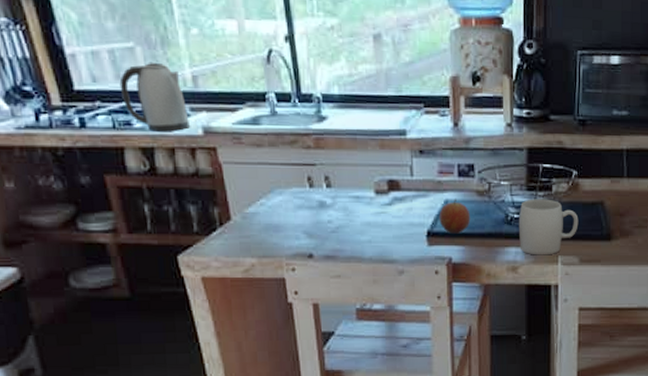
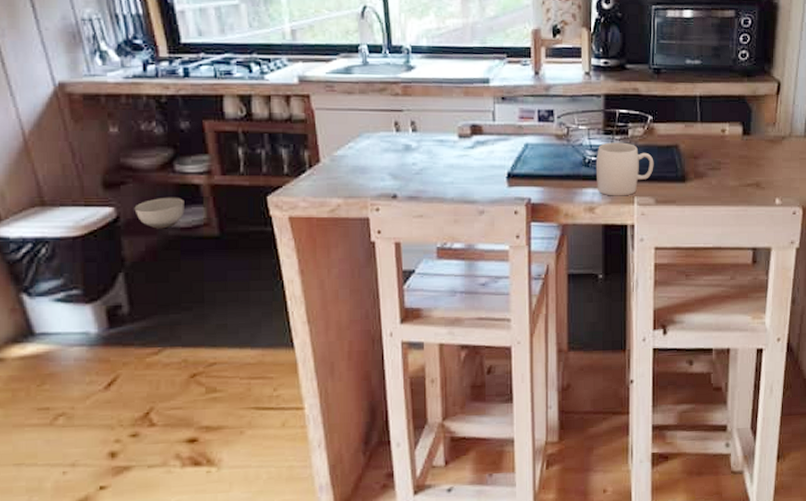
bowl: none [38,256,92,290] -> present [134,197,185,229]
kettle: present [119,62,190,132] -> none [223,17,286,81]
fruit: present [439,197,471,234] -> none [519,141,550,175]

